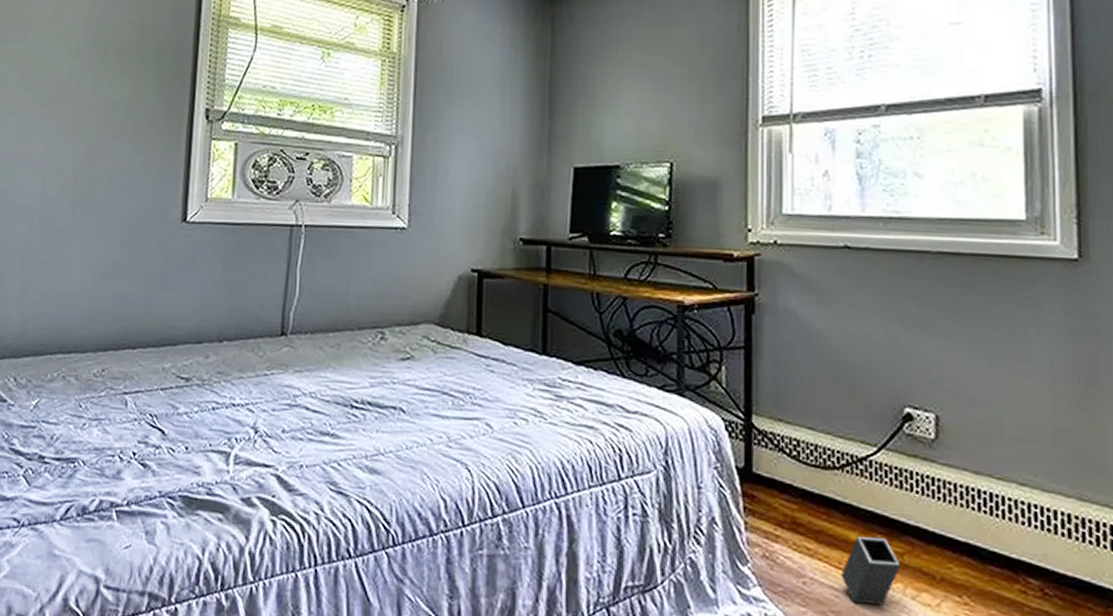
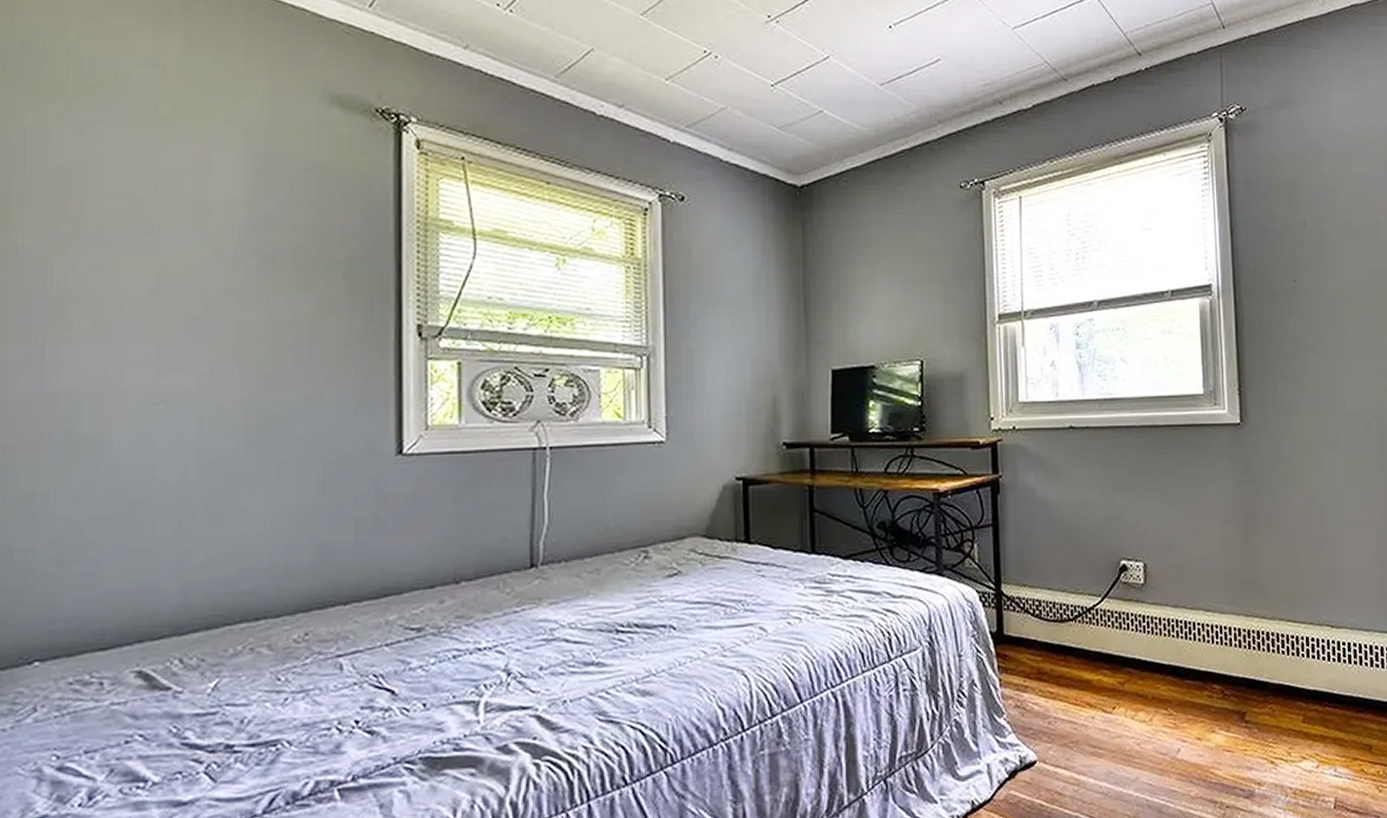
speaker: present [840,535,900,605] -> none [1077,672,1122,732]

